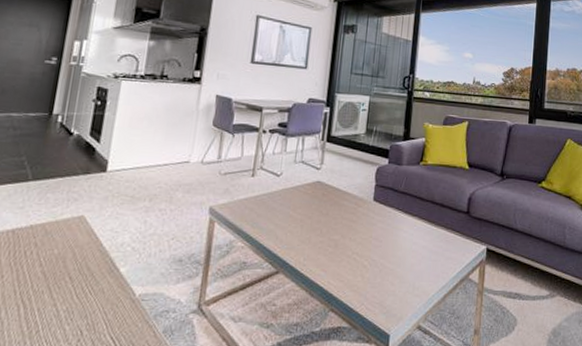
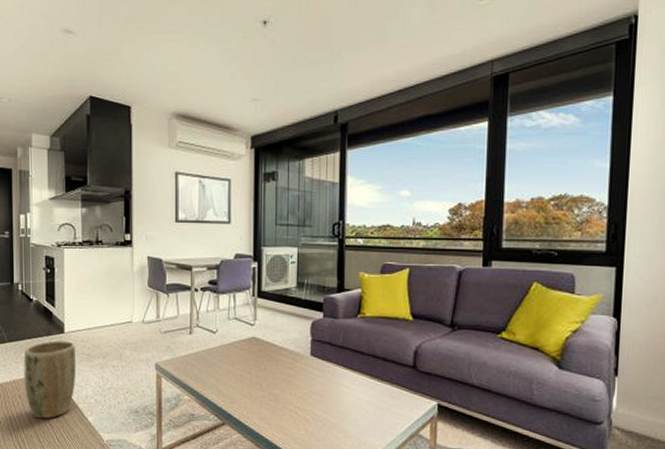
plant pot: none [44,180,118,271] -> present [24,341,77,419]

